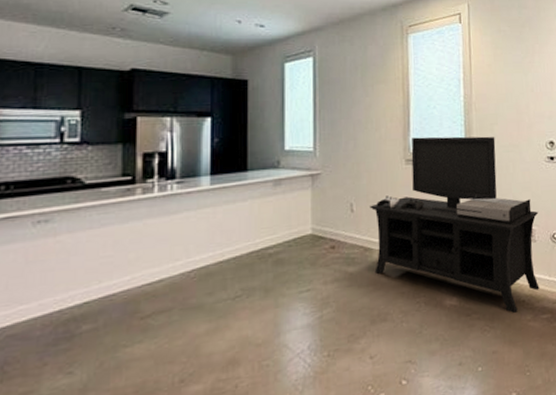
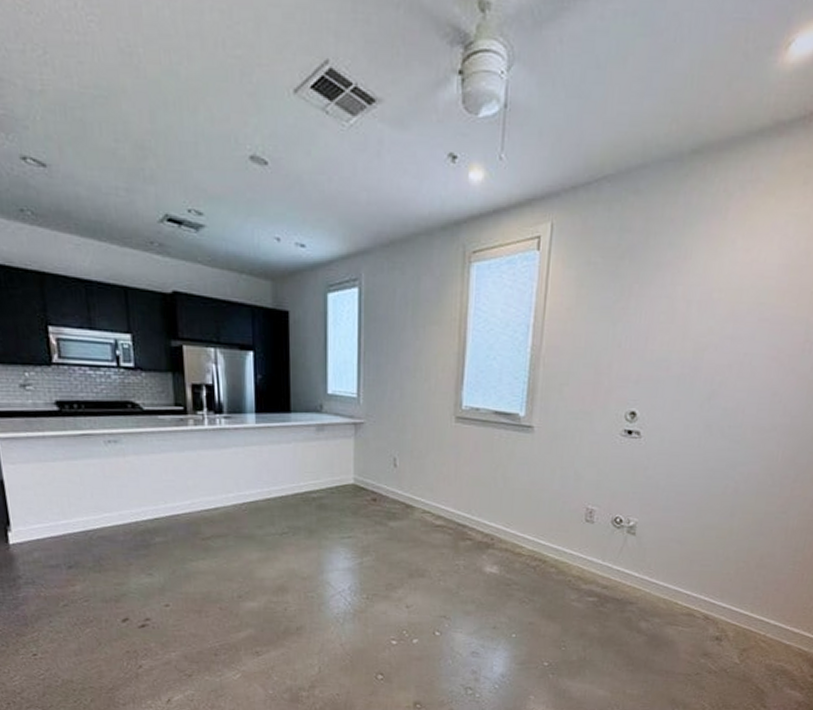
media console: present [370,136,540,313] -> none [413,392,603,590]

